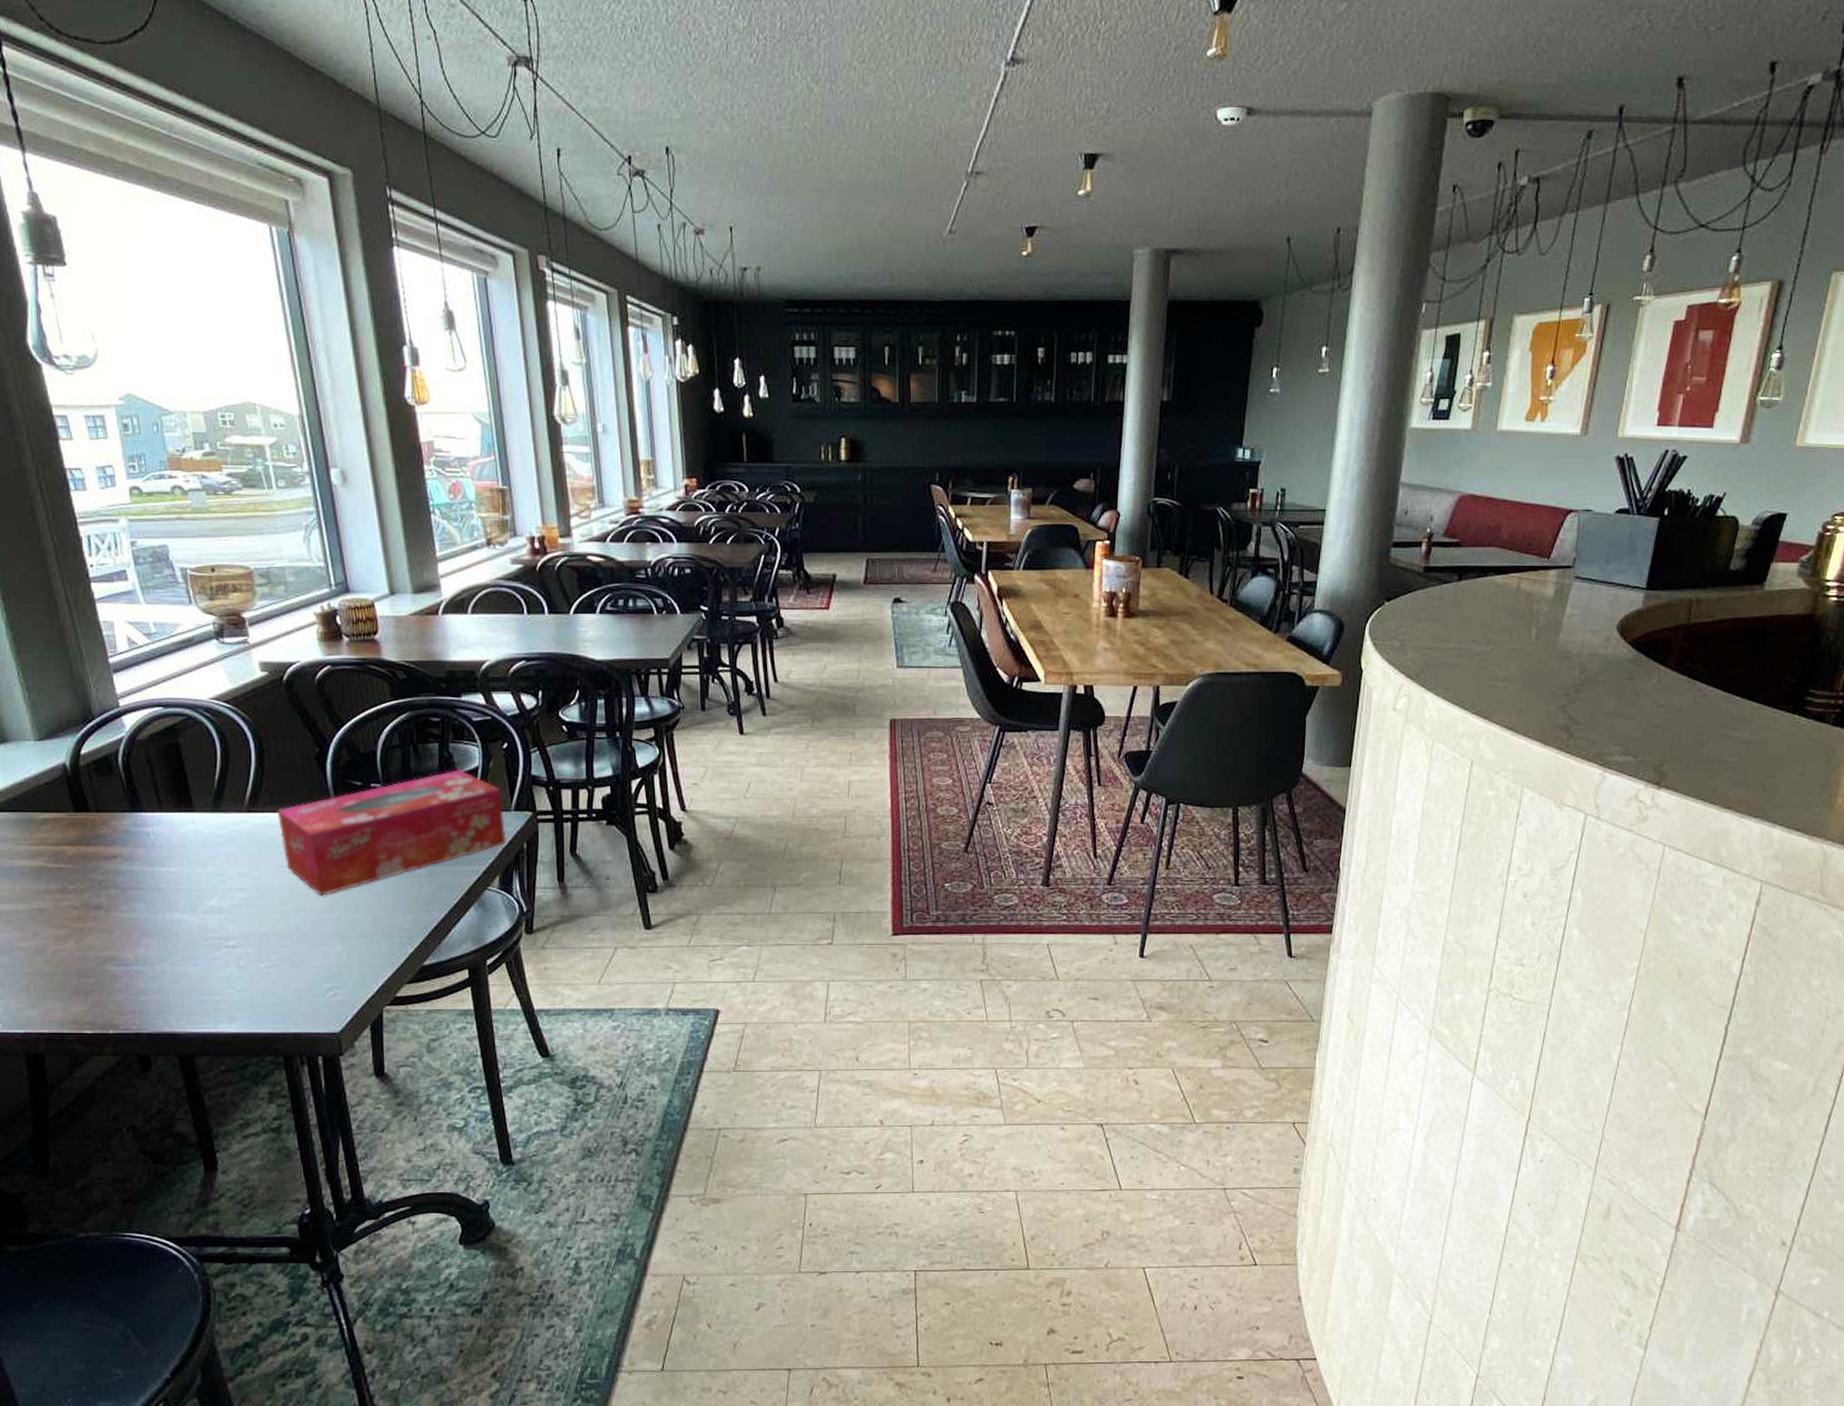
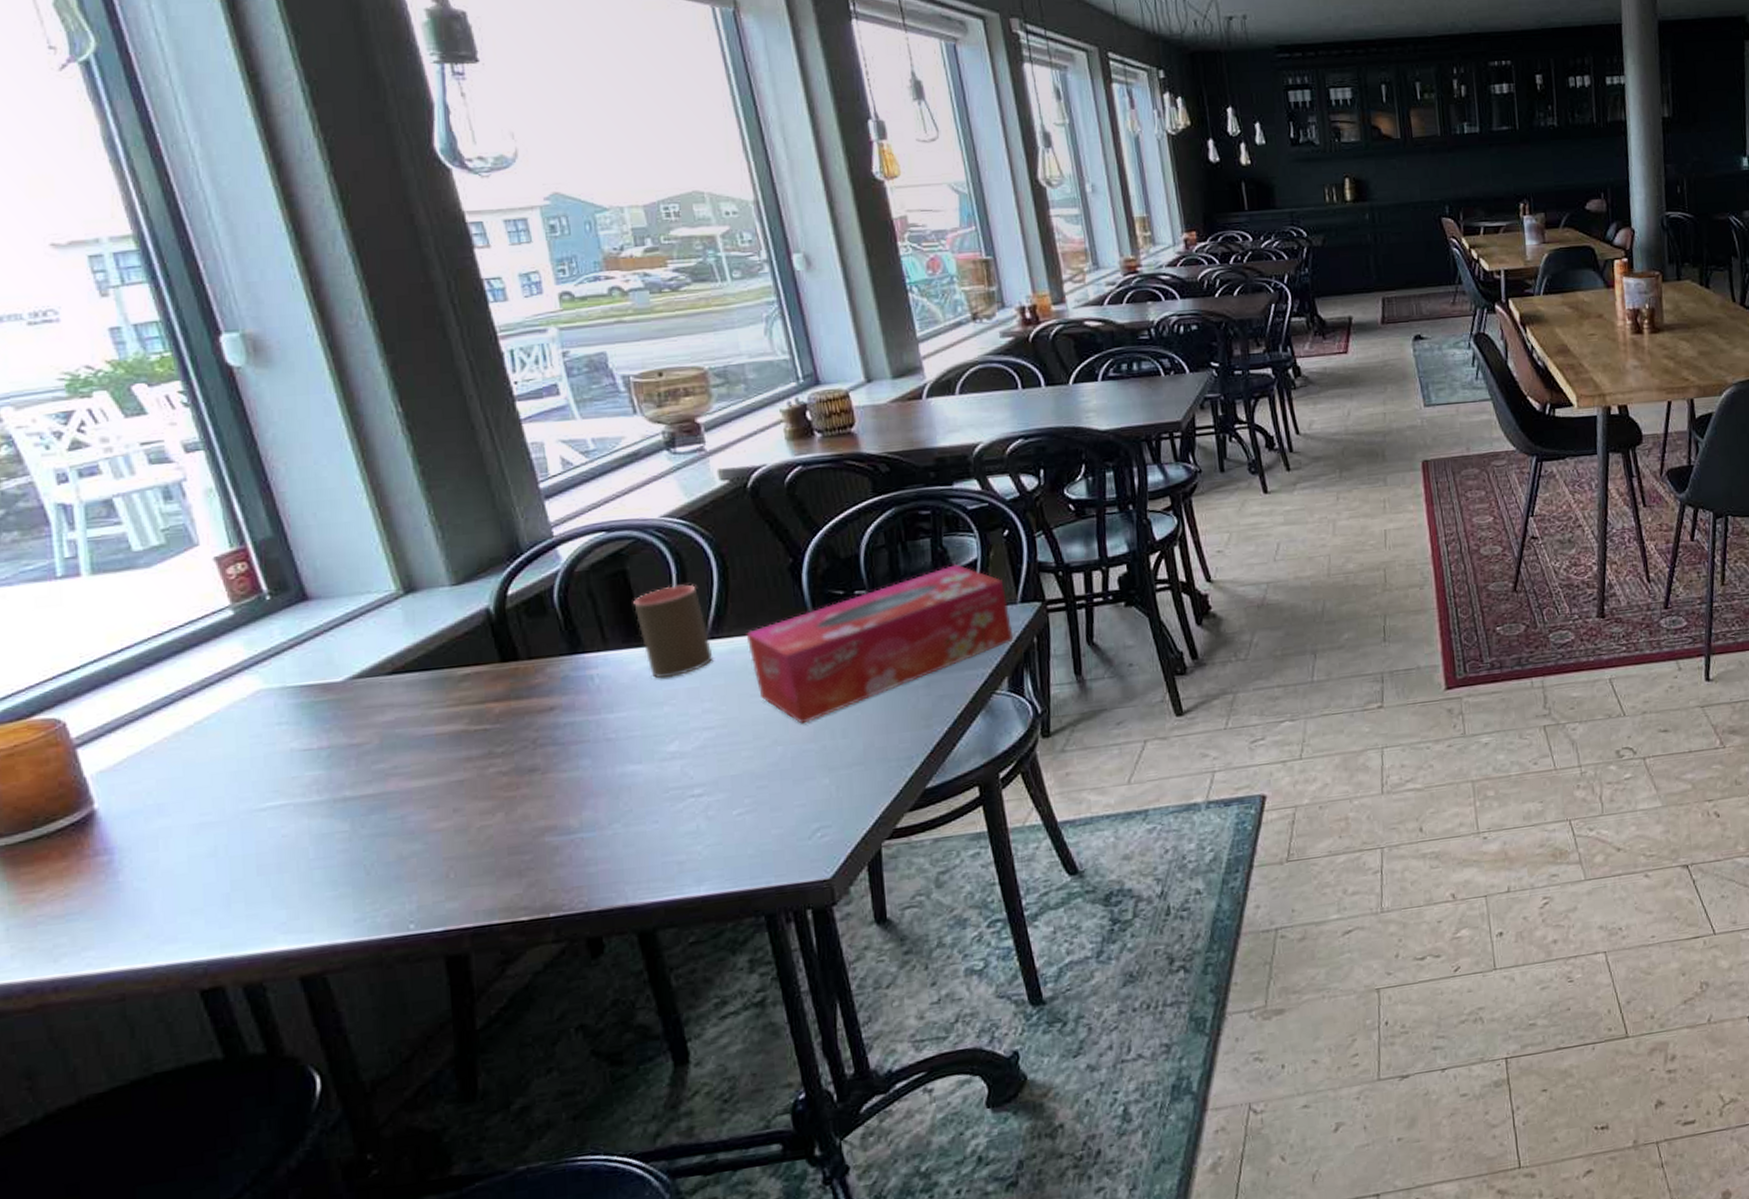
cup: none [184,761,249,841] -> present [633,584,713,678]

